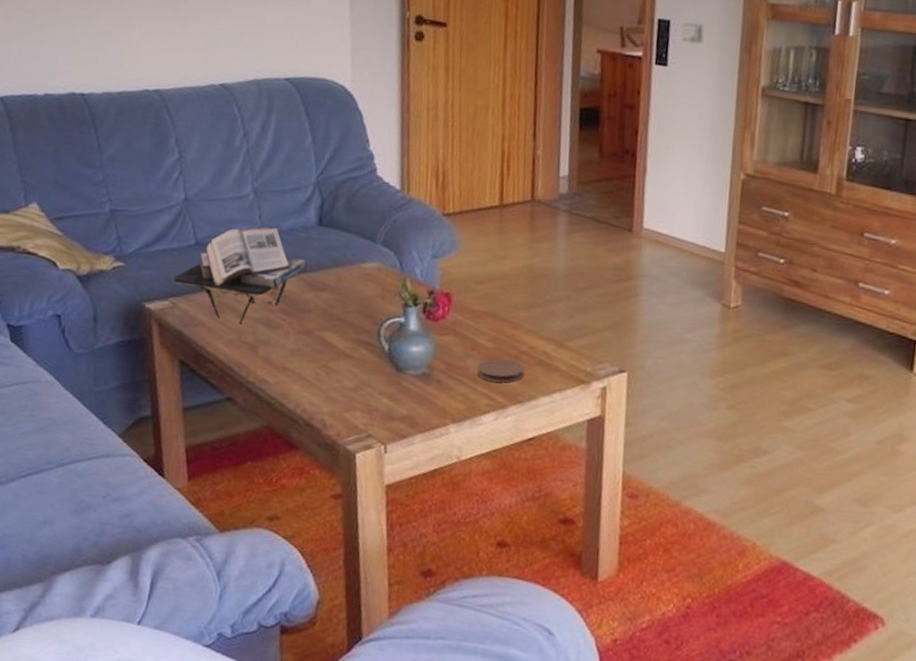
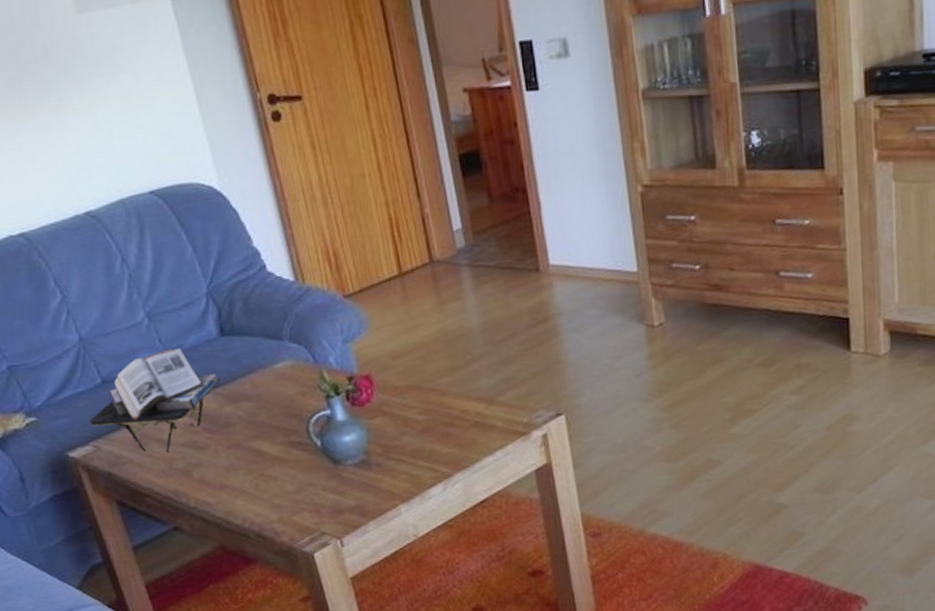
coaster: present [477,358,525,383] -> none [414,427,462,454]

